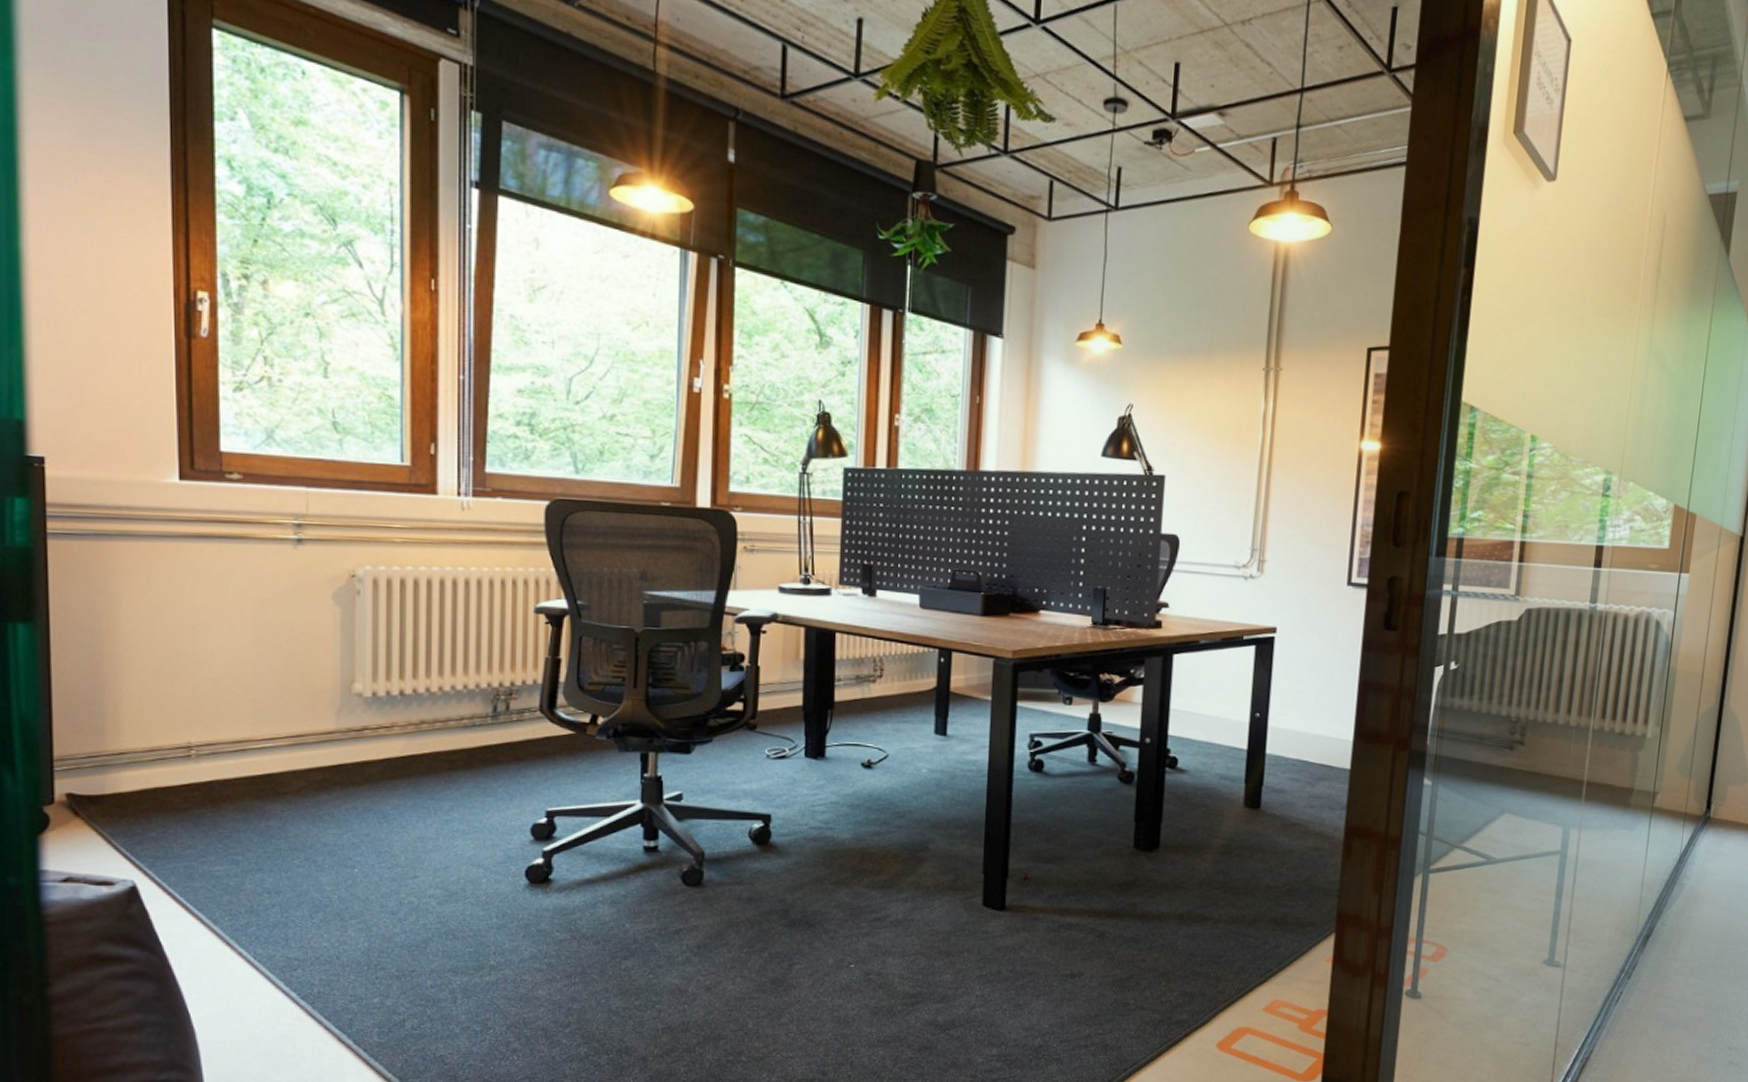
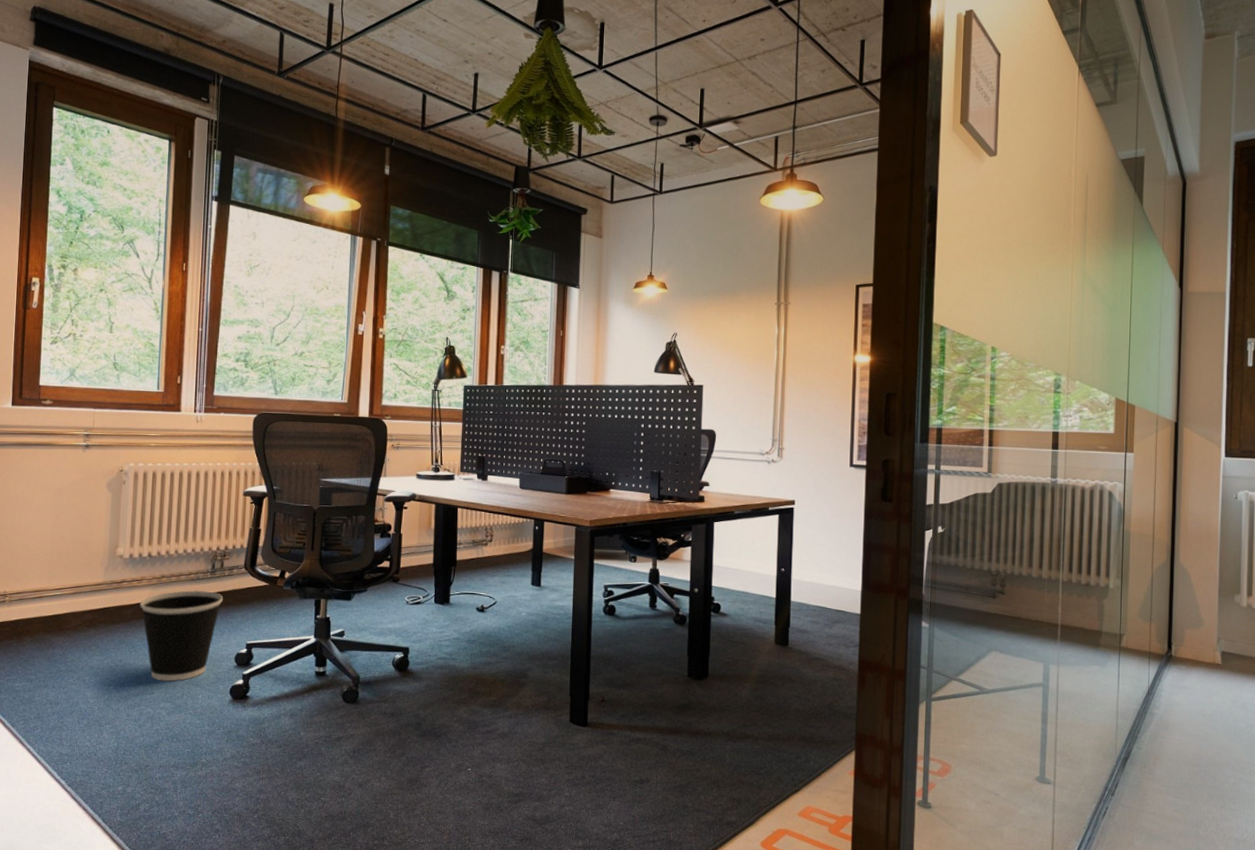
wastebasket: none [390,740,510,862] -> present [139,590,223,682]

